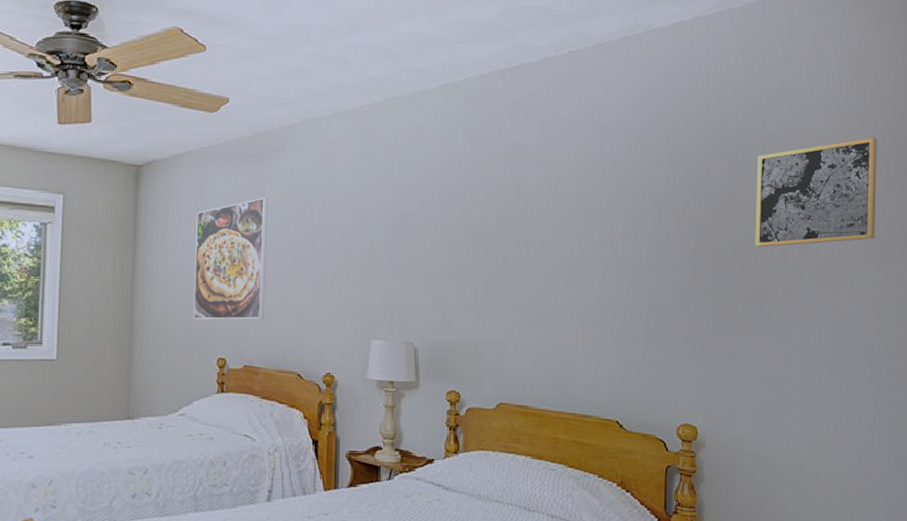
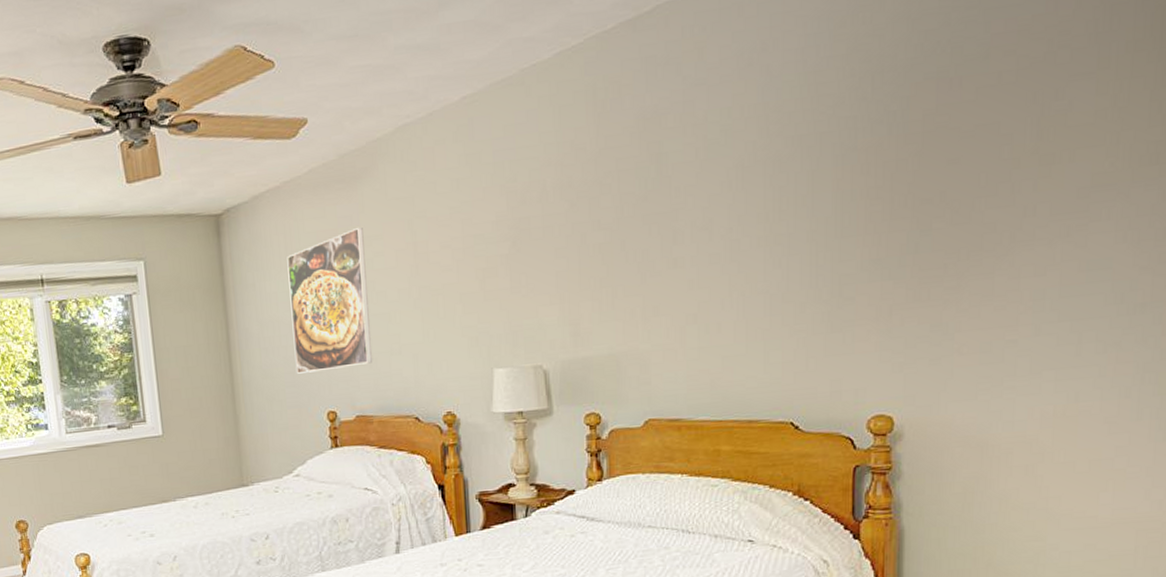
wall art: present [755,137,878,248] -> none [972,9,1155,187]

